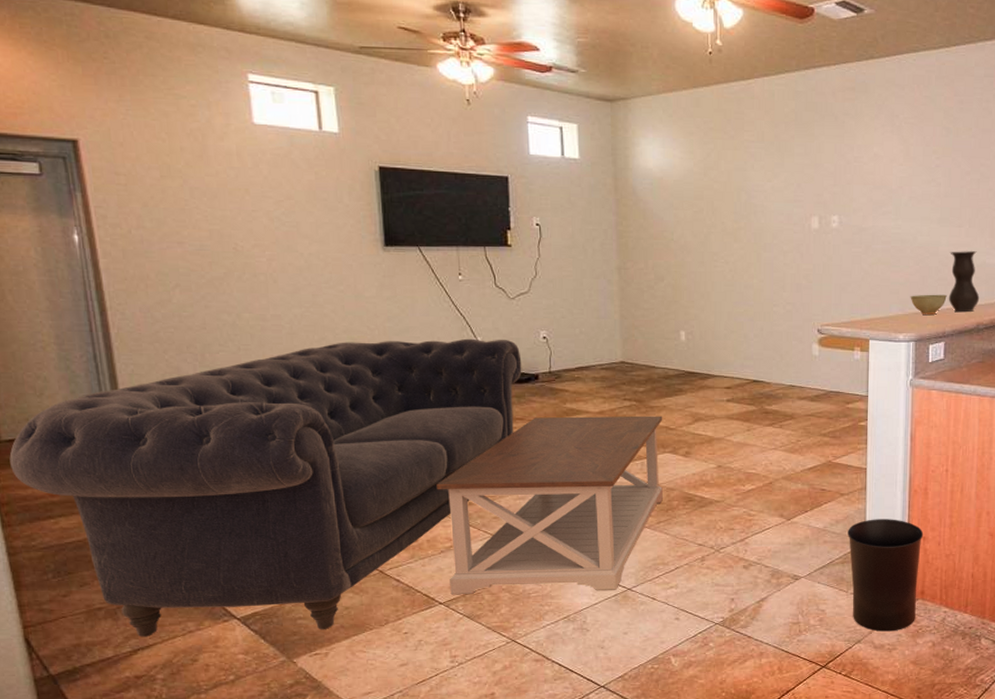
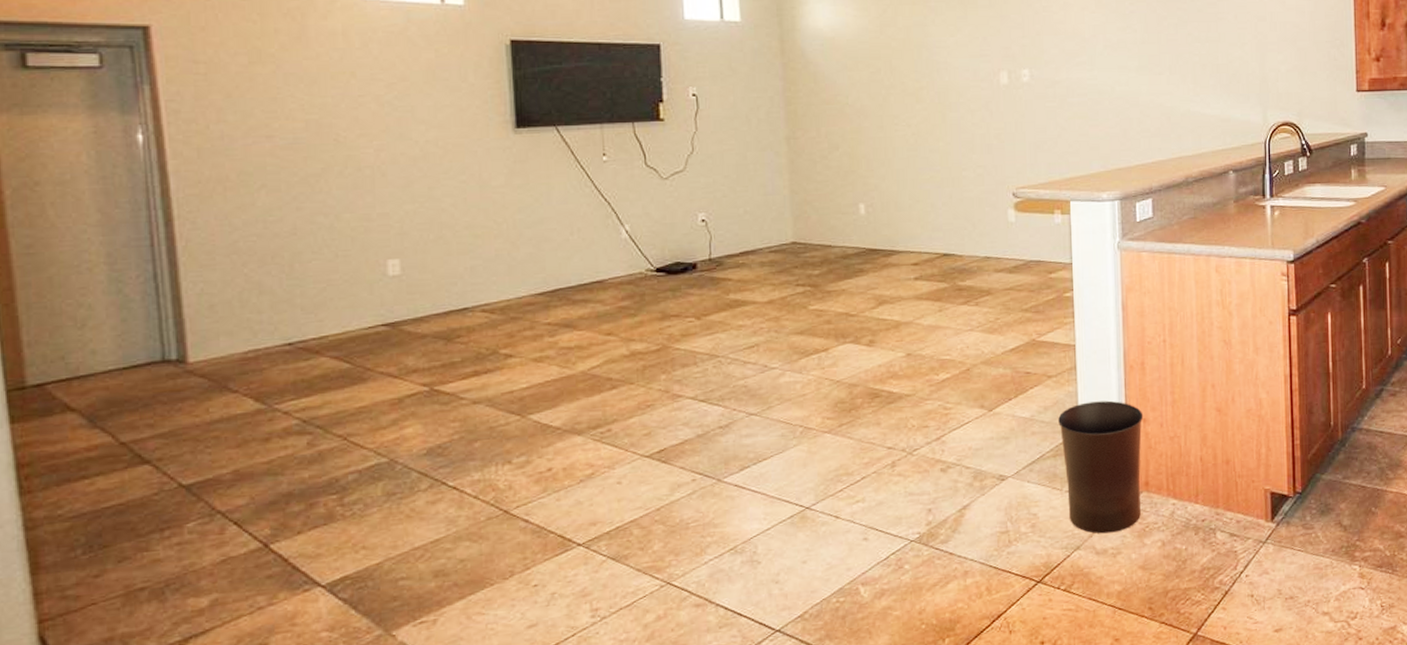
sofa: present [9,338,522,637] -> none [36,225,677,621]
coffee table: present [436,415,663,595] -> none [575,301,844,534]
bowl: present [910,294,947,315] -> none [1111,147,1151,170]
vase: present [948,251,980,313] -> none [1151,99,1187,166]

